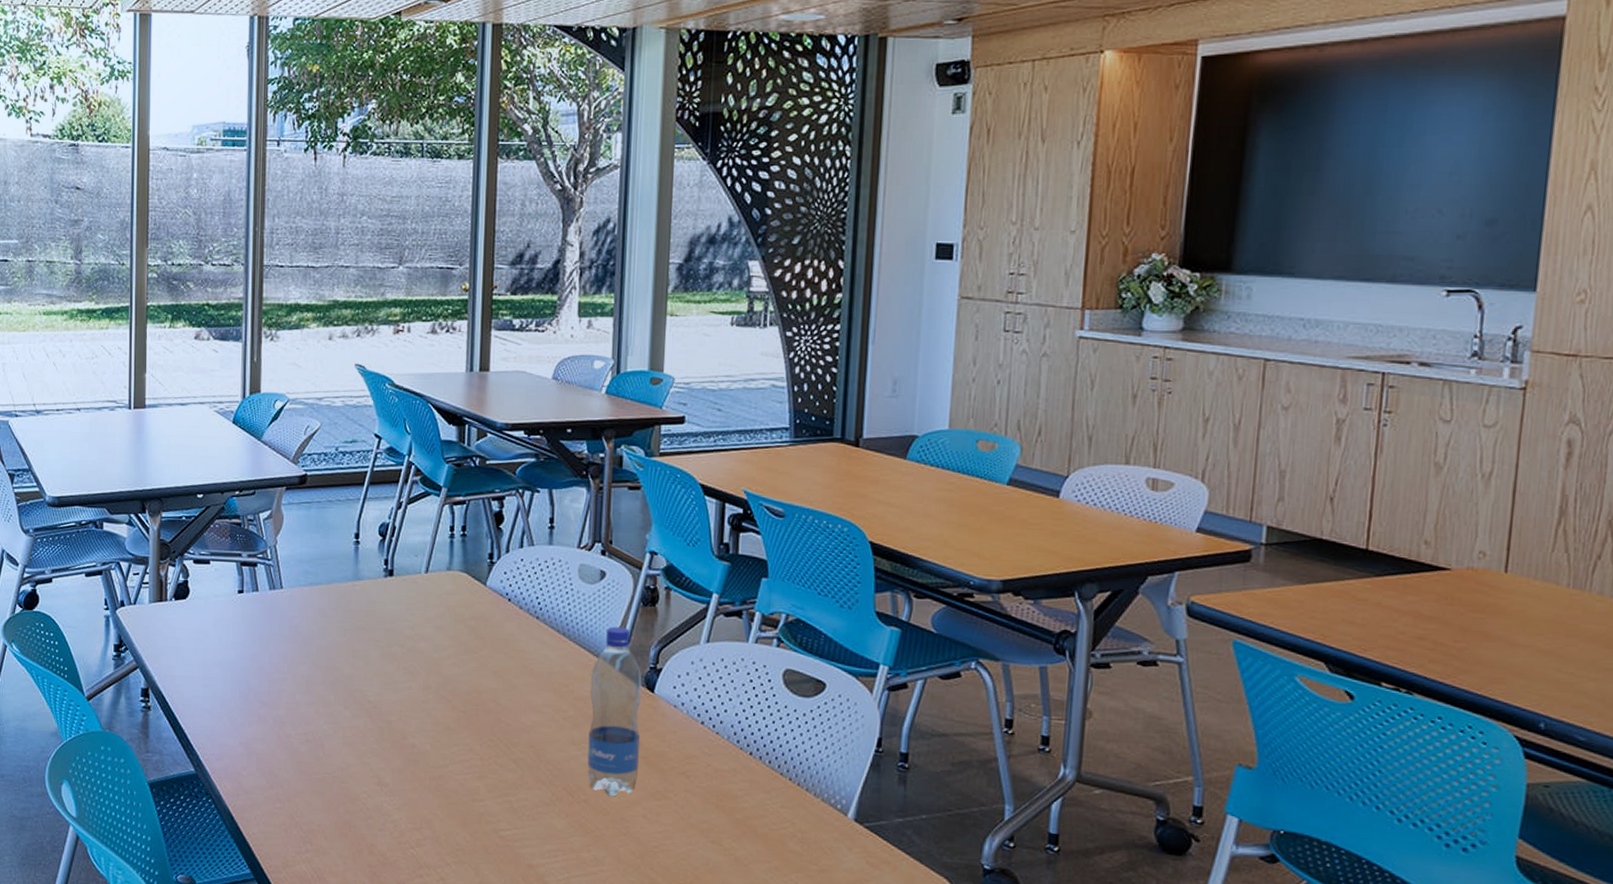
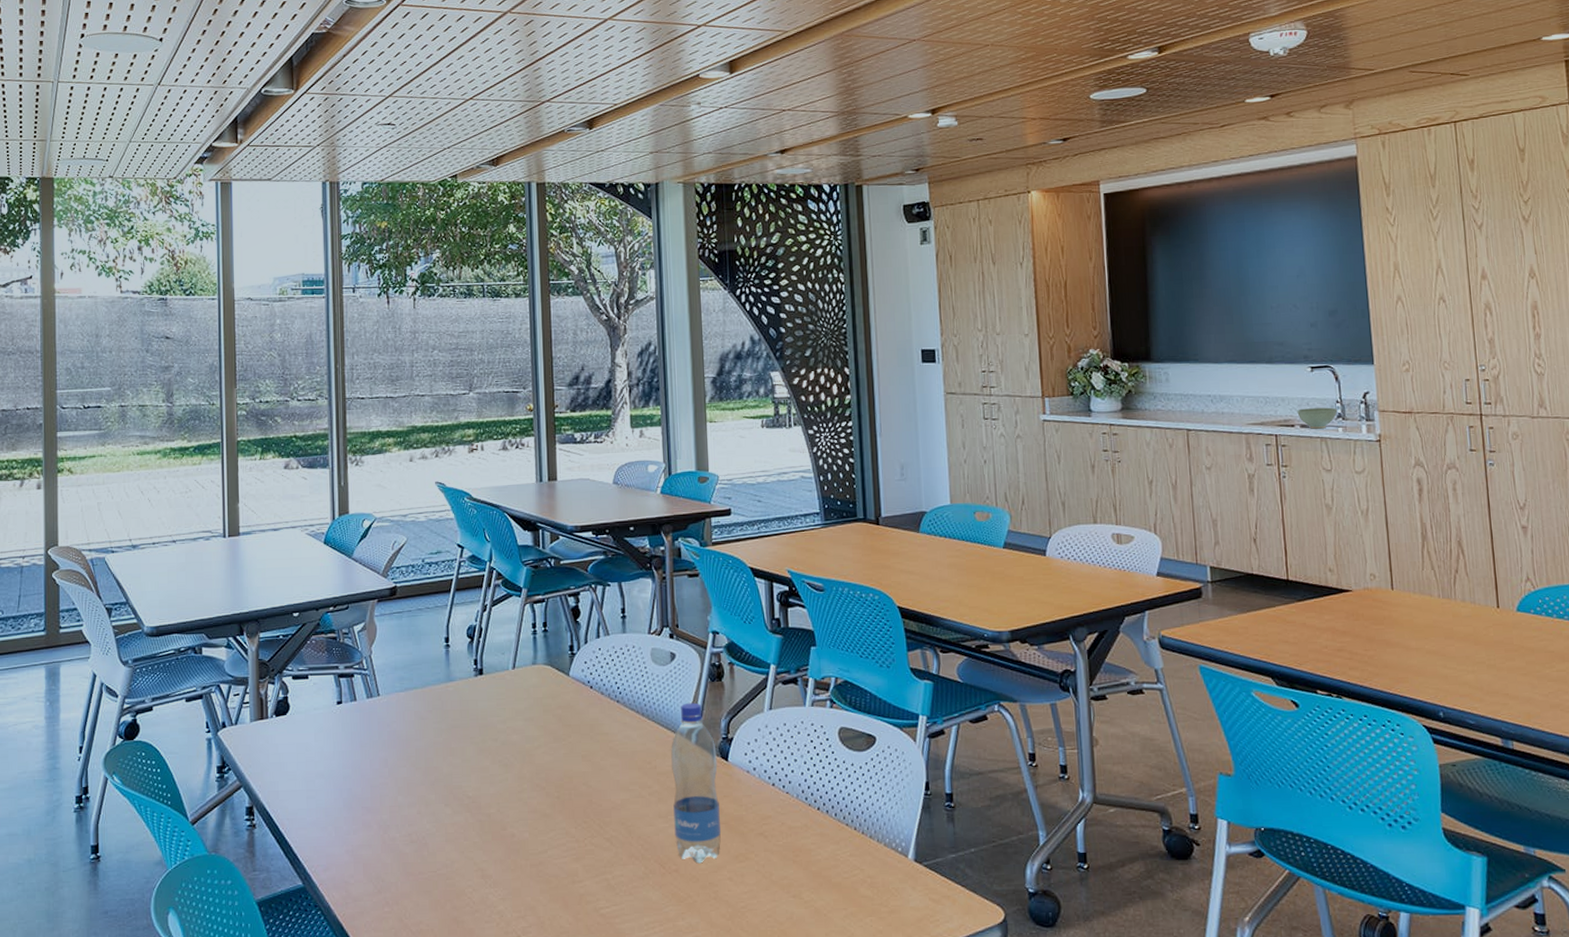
bowl: none [1417,342,1474,369] -> present [1297,407,1338,429]

